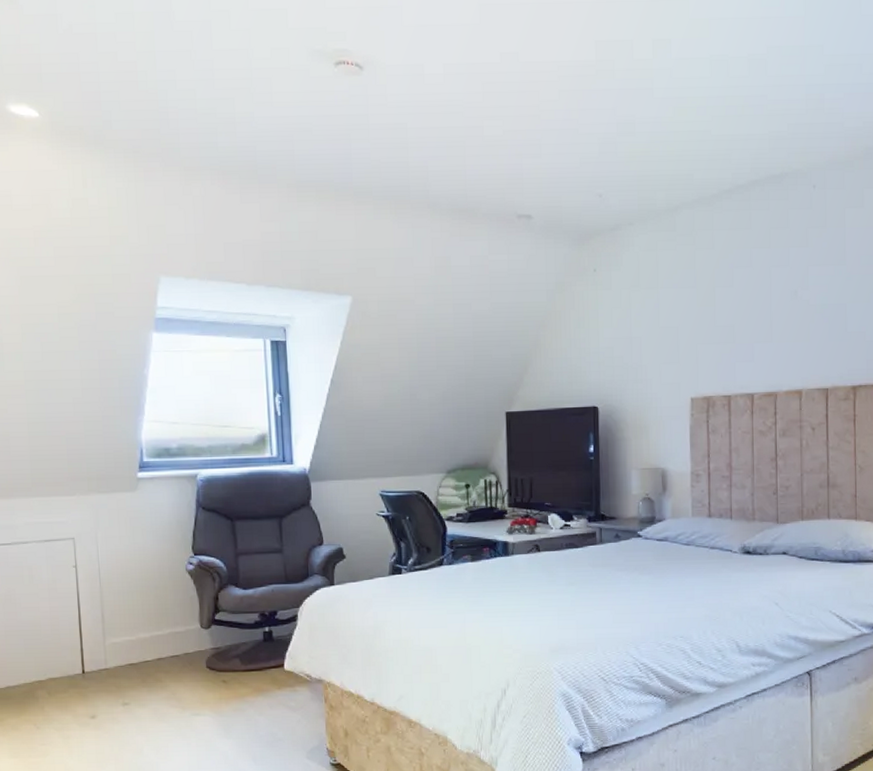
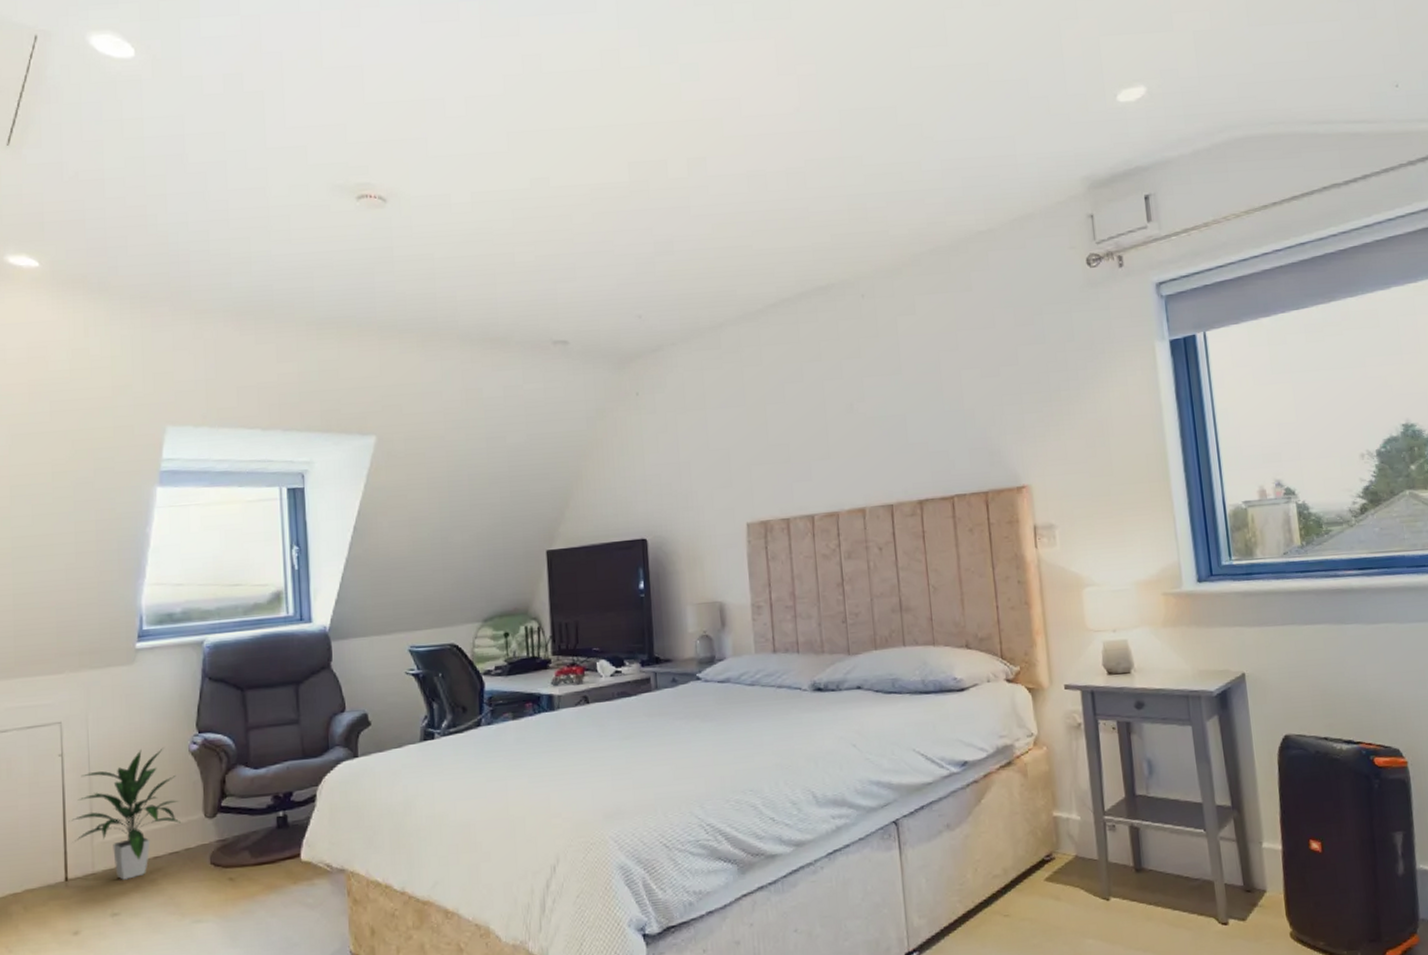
indoor plant: none [84,566,180,676] -> present [69,747,181,880]

